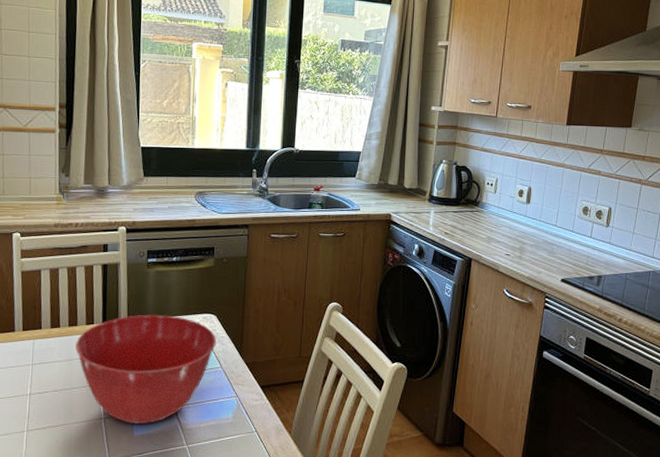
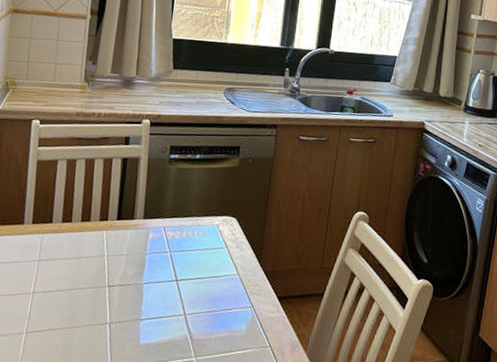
mixing bowl: present [76,314,216,425] -> none [86,213,235,332]

